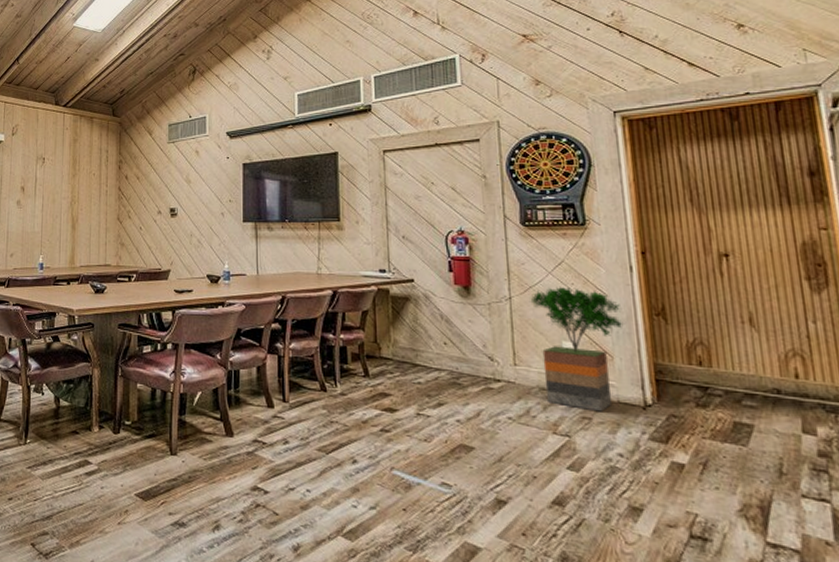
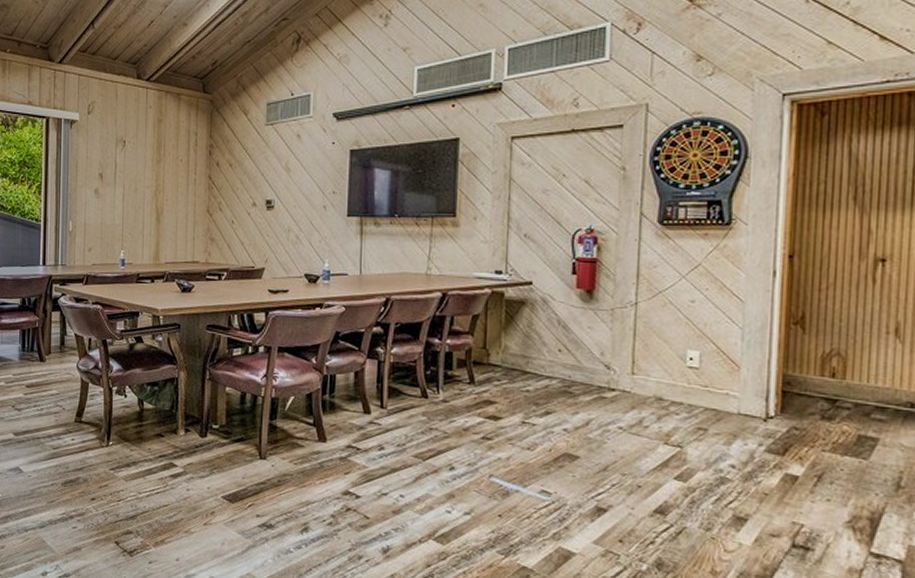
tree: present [530,286,625,412] -> none [658,291,759,423]

